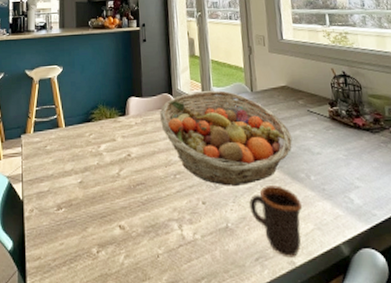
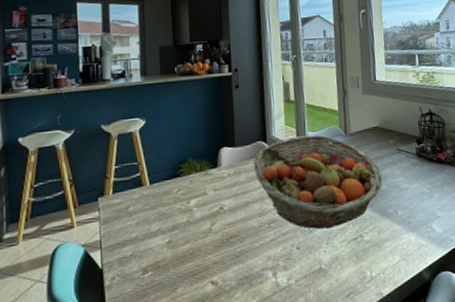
mug: present [249,185,303,258] -> none [342,223,391,290]

